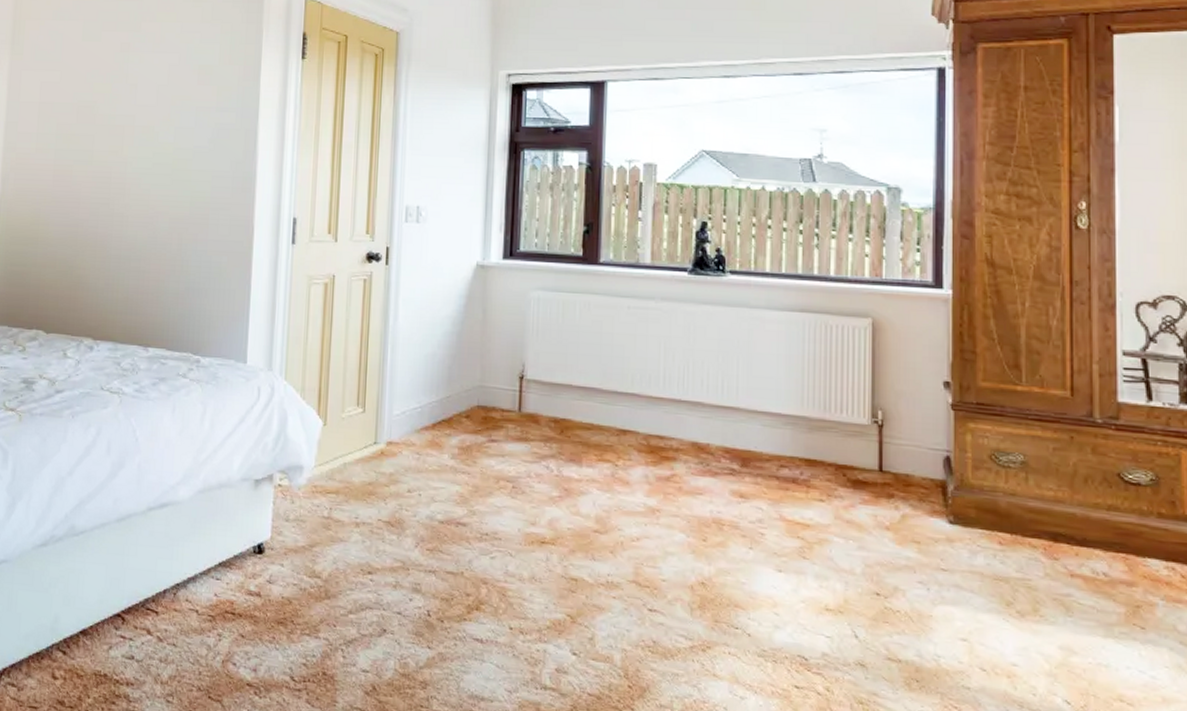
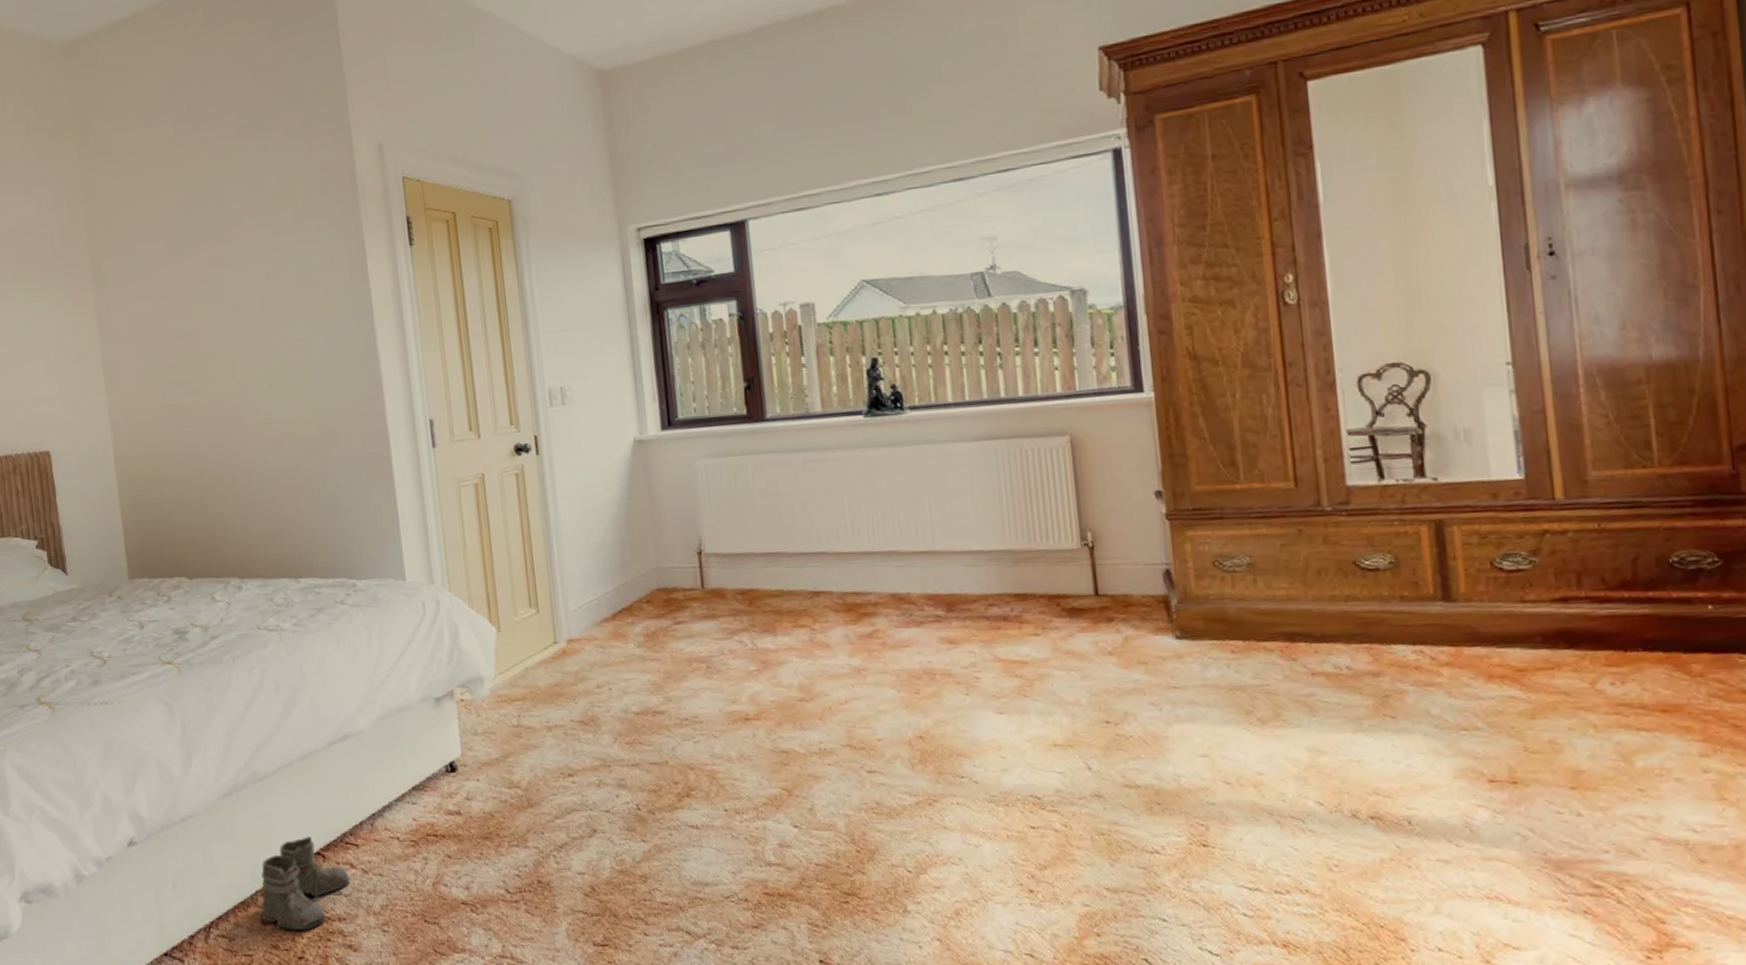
boots: none [49,597,145,692] -> present [261,836,351,938]

